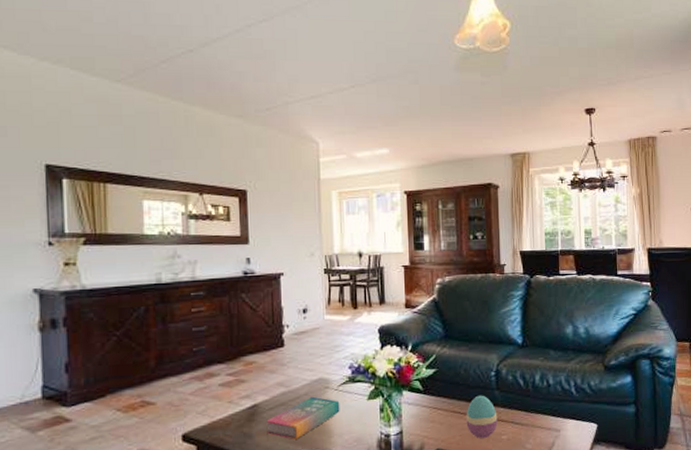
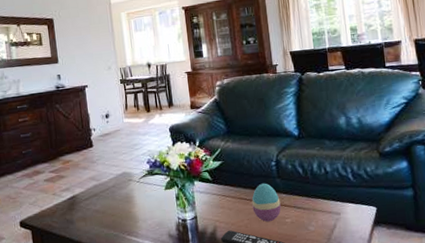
book: present [266,396,340,439] -> none [83,188,143,225]

